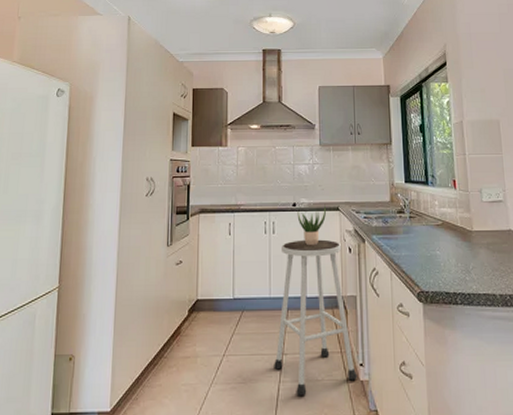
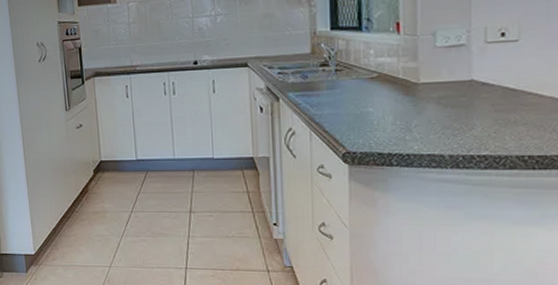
stool: present [274,239,357,396] -> none [182,99,271,250]
potted plant: present [297,205,326,246] -> none [199,61,232,107]

